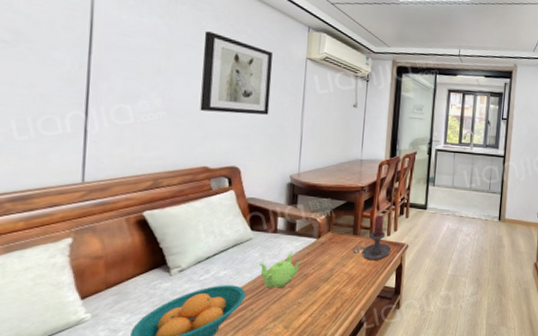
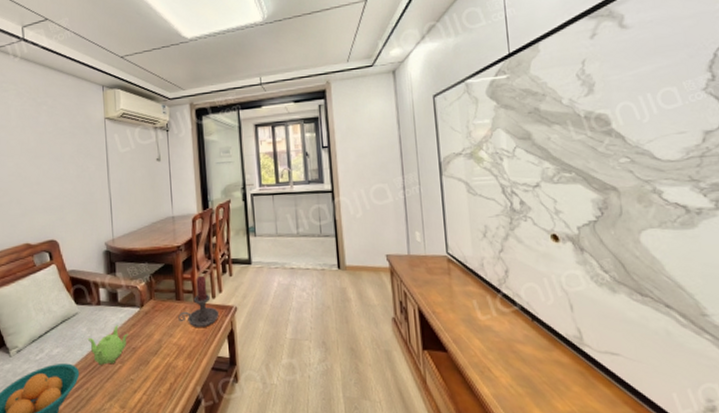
wall art: present [200,31,273,115] -> none [11,109,77,188]

